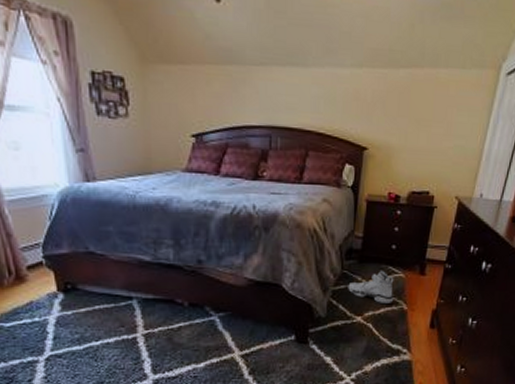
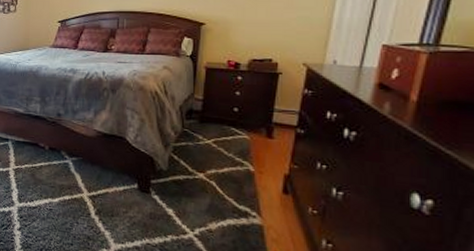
sneaker: present [348,270,394,303] -> none [189,130,238,164]

